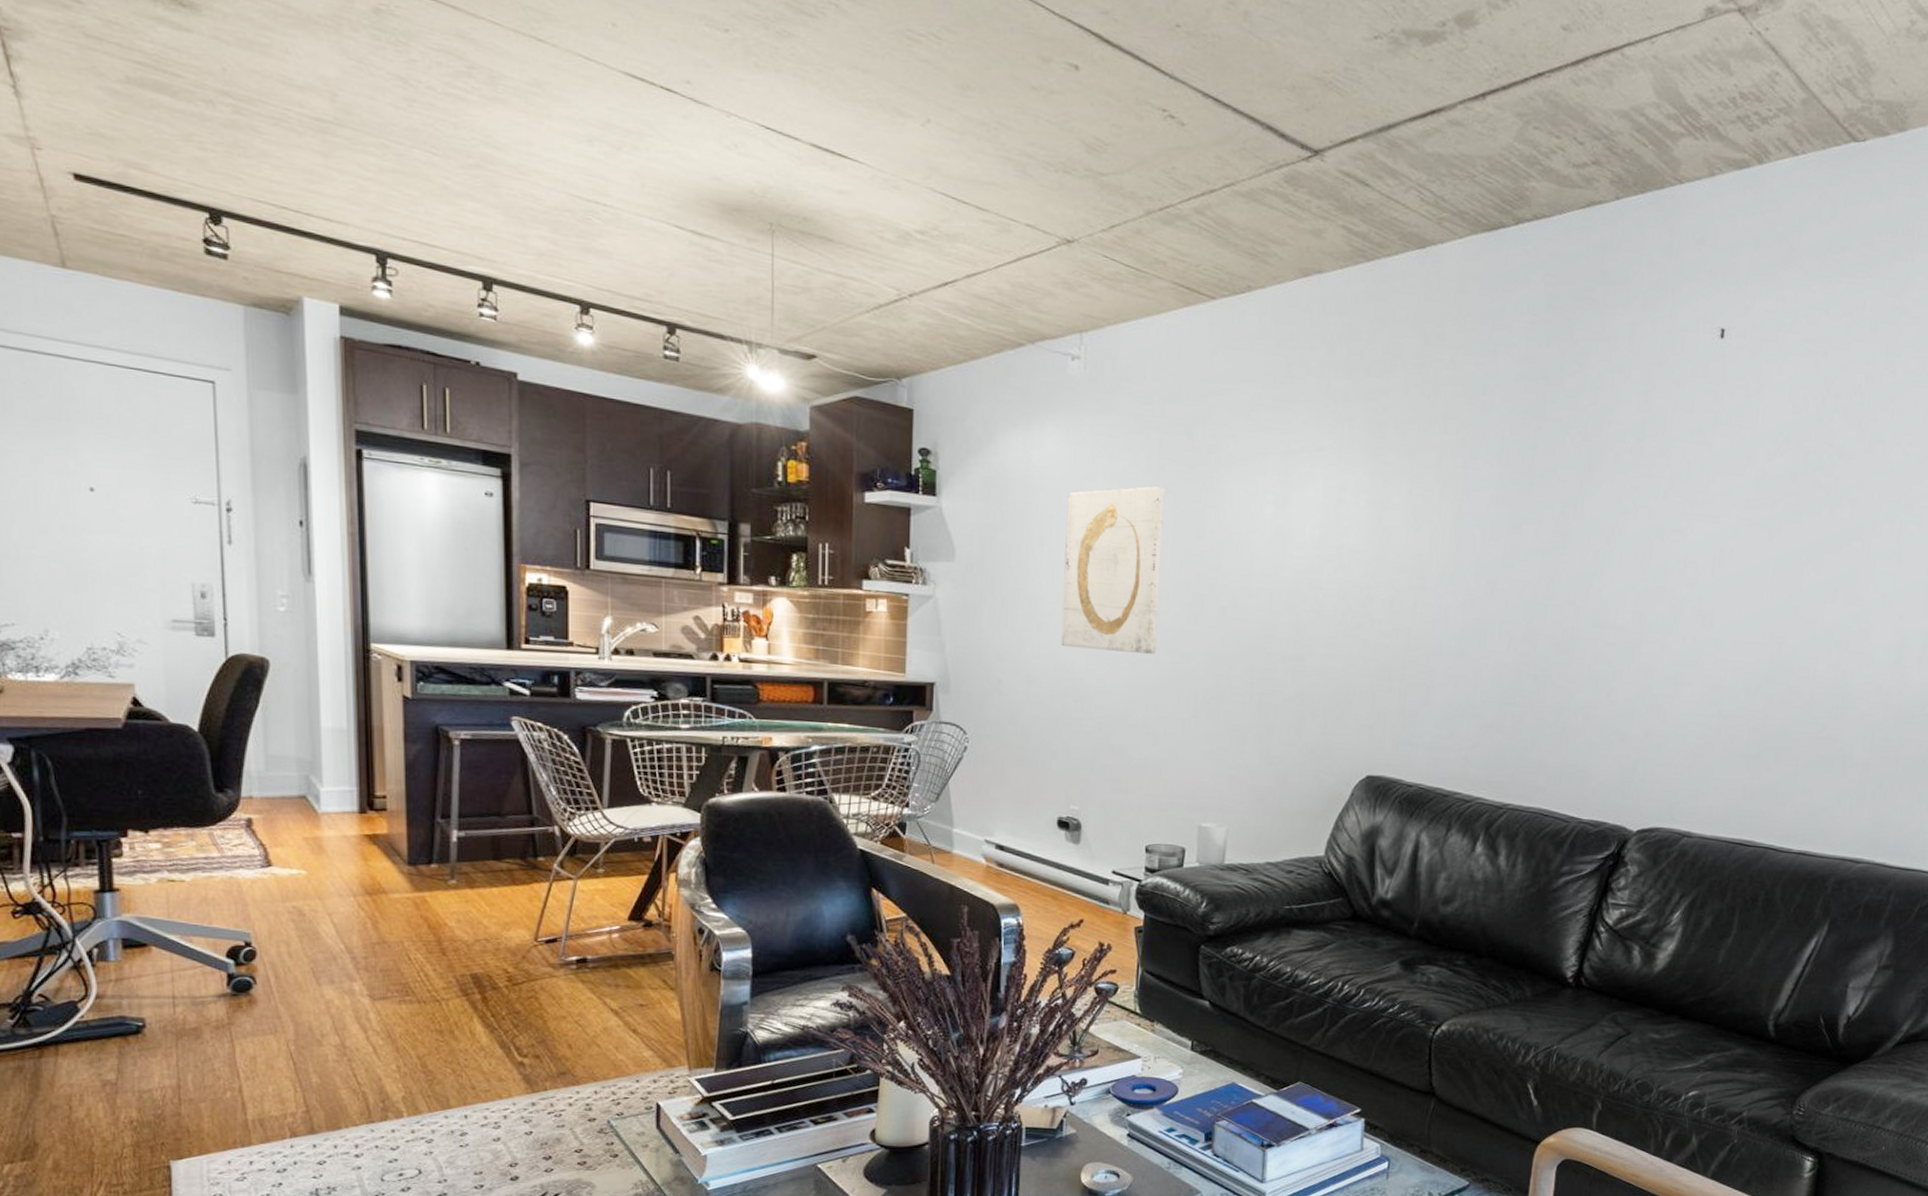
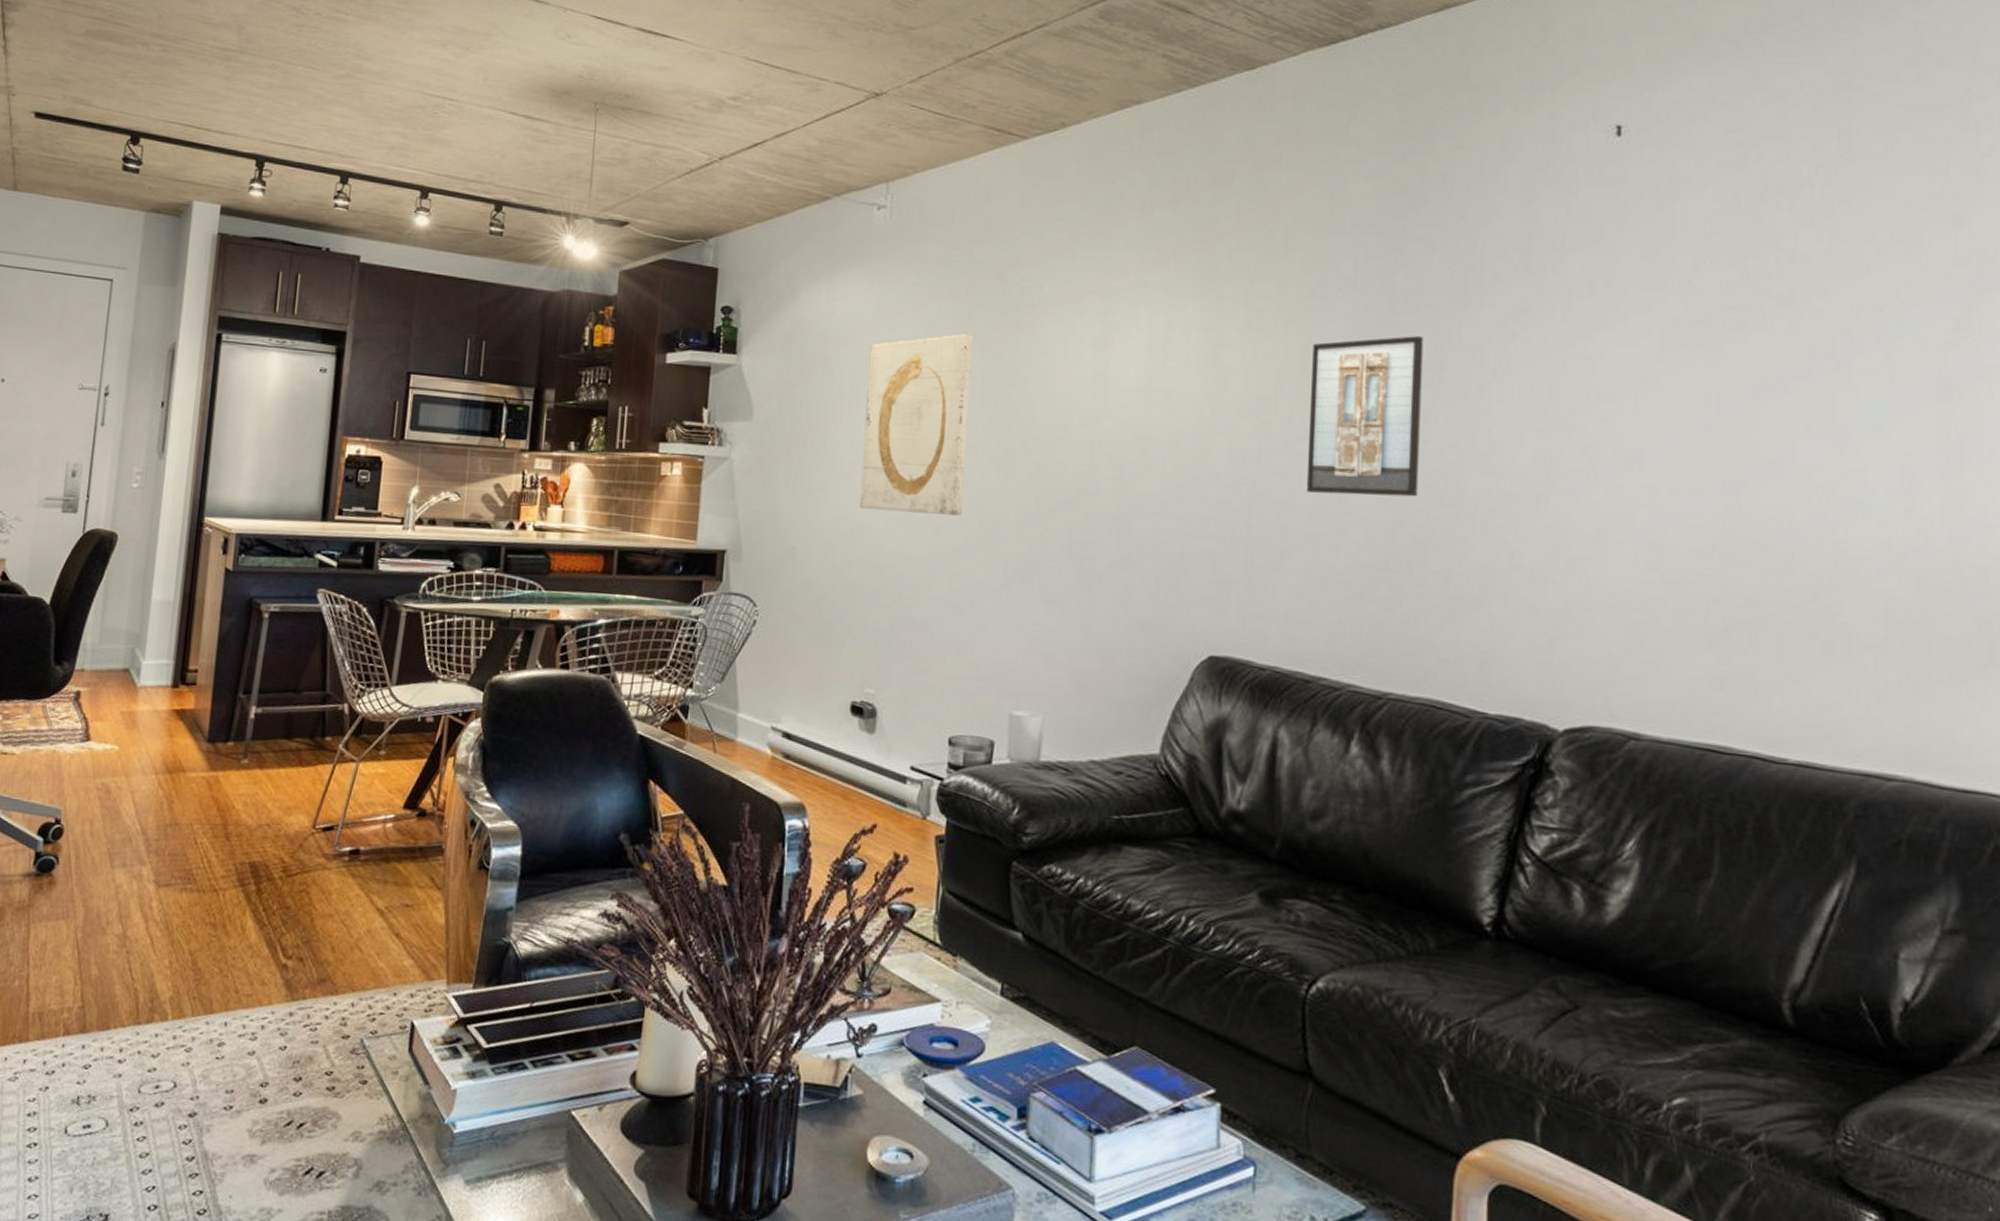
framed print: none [1451,506,1554,645] -> present [1306,336,1423,497]

